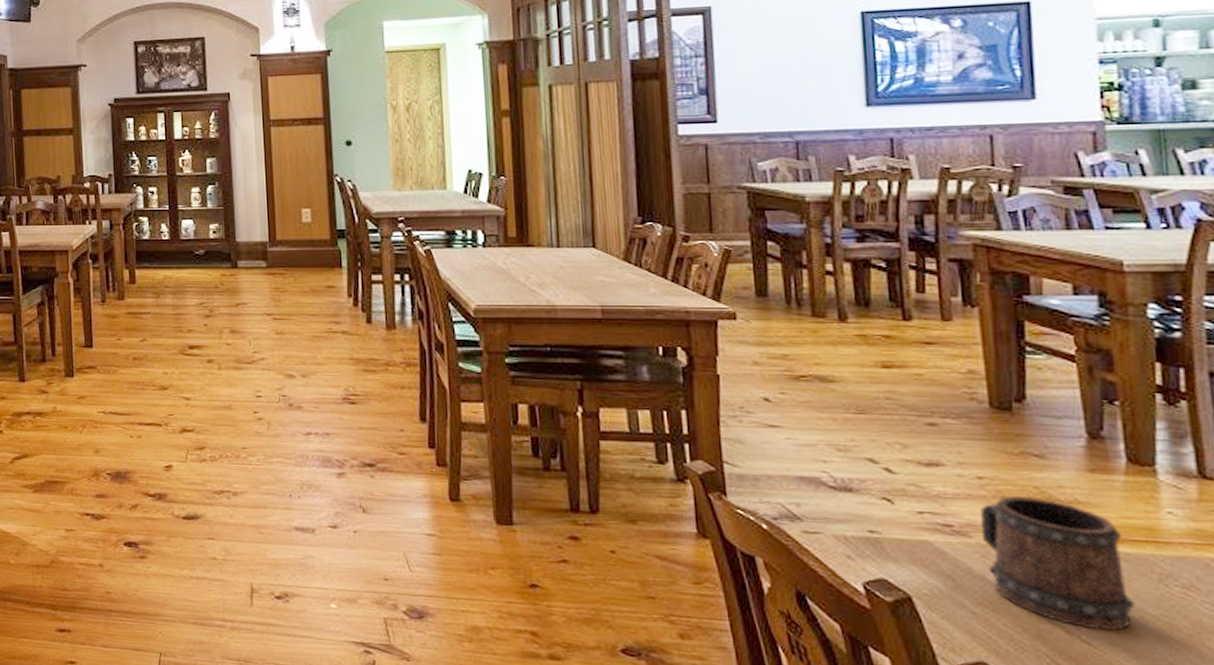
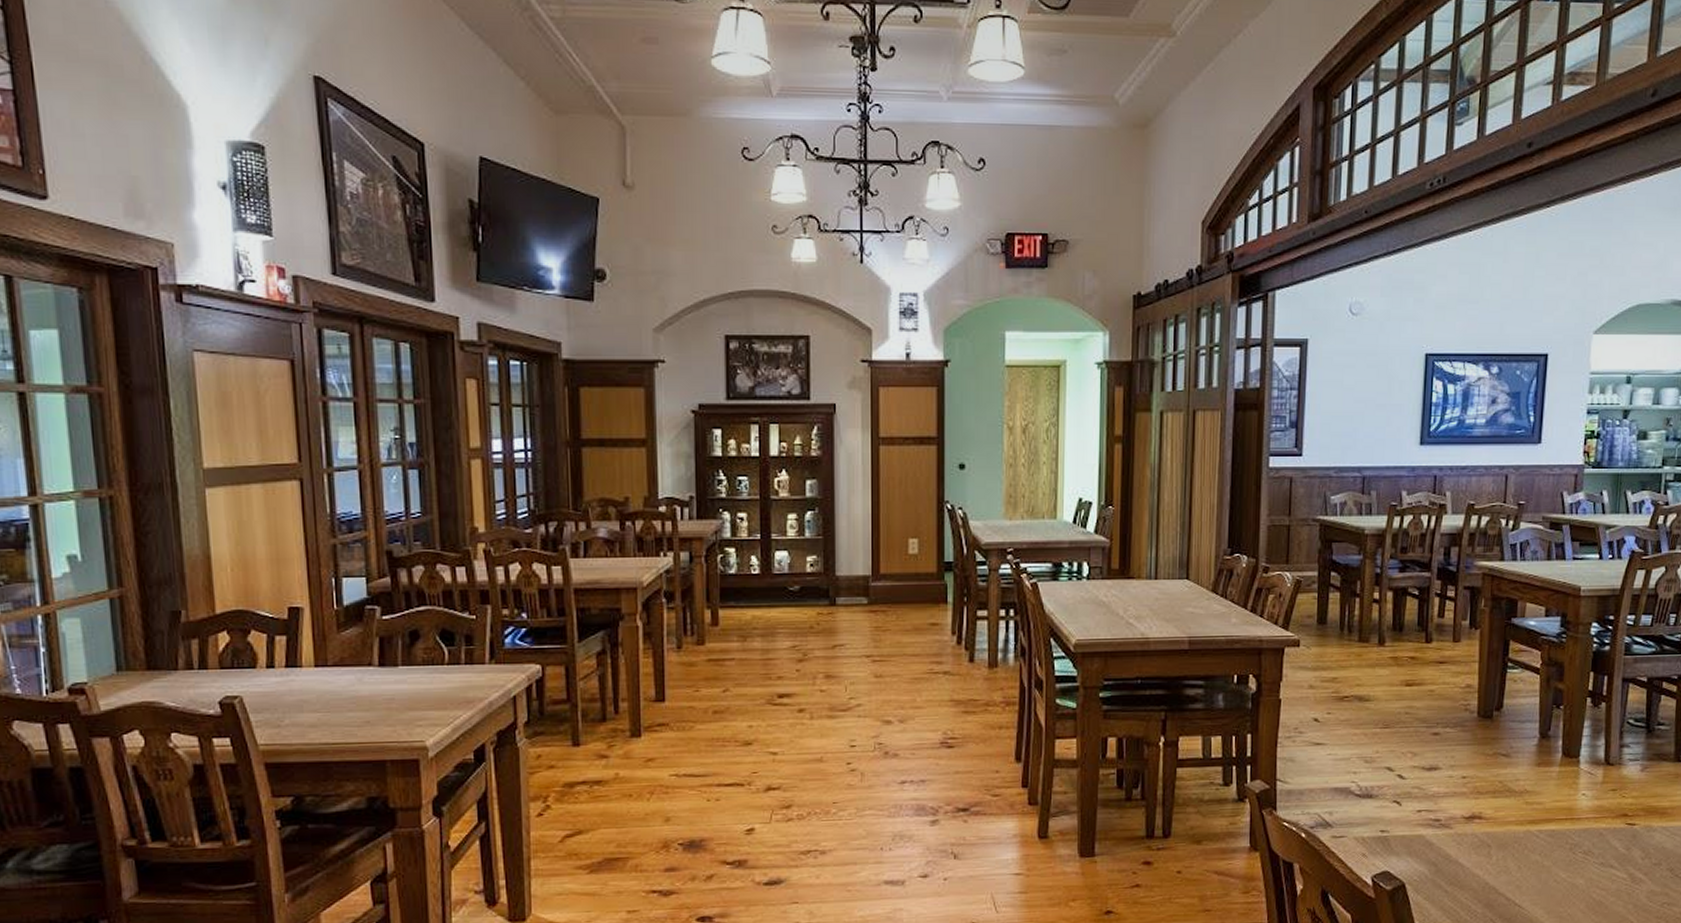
beer mug: present [981,496,1135,630] -> none [1460,790,1552,894]

